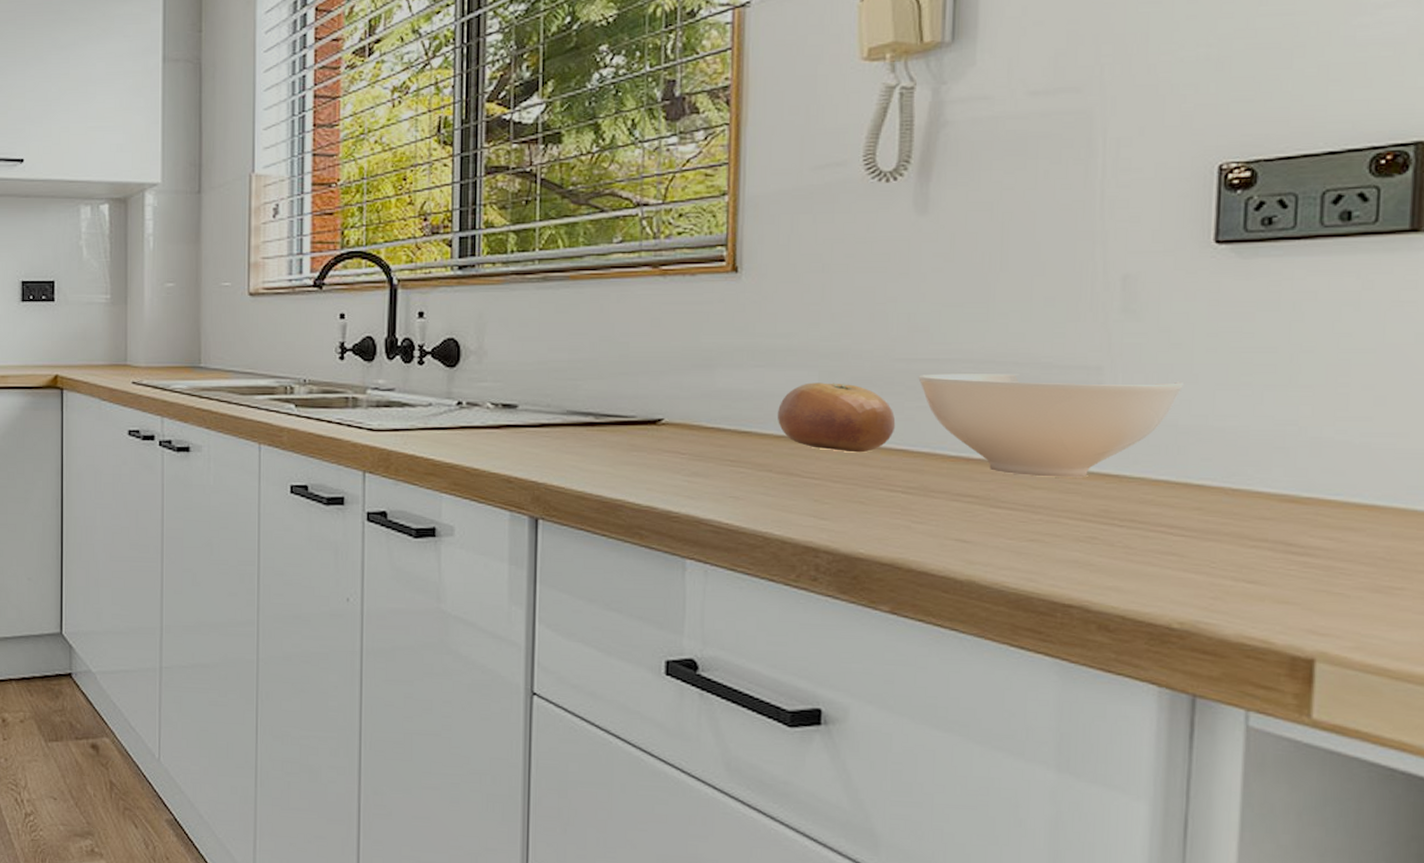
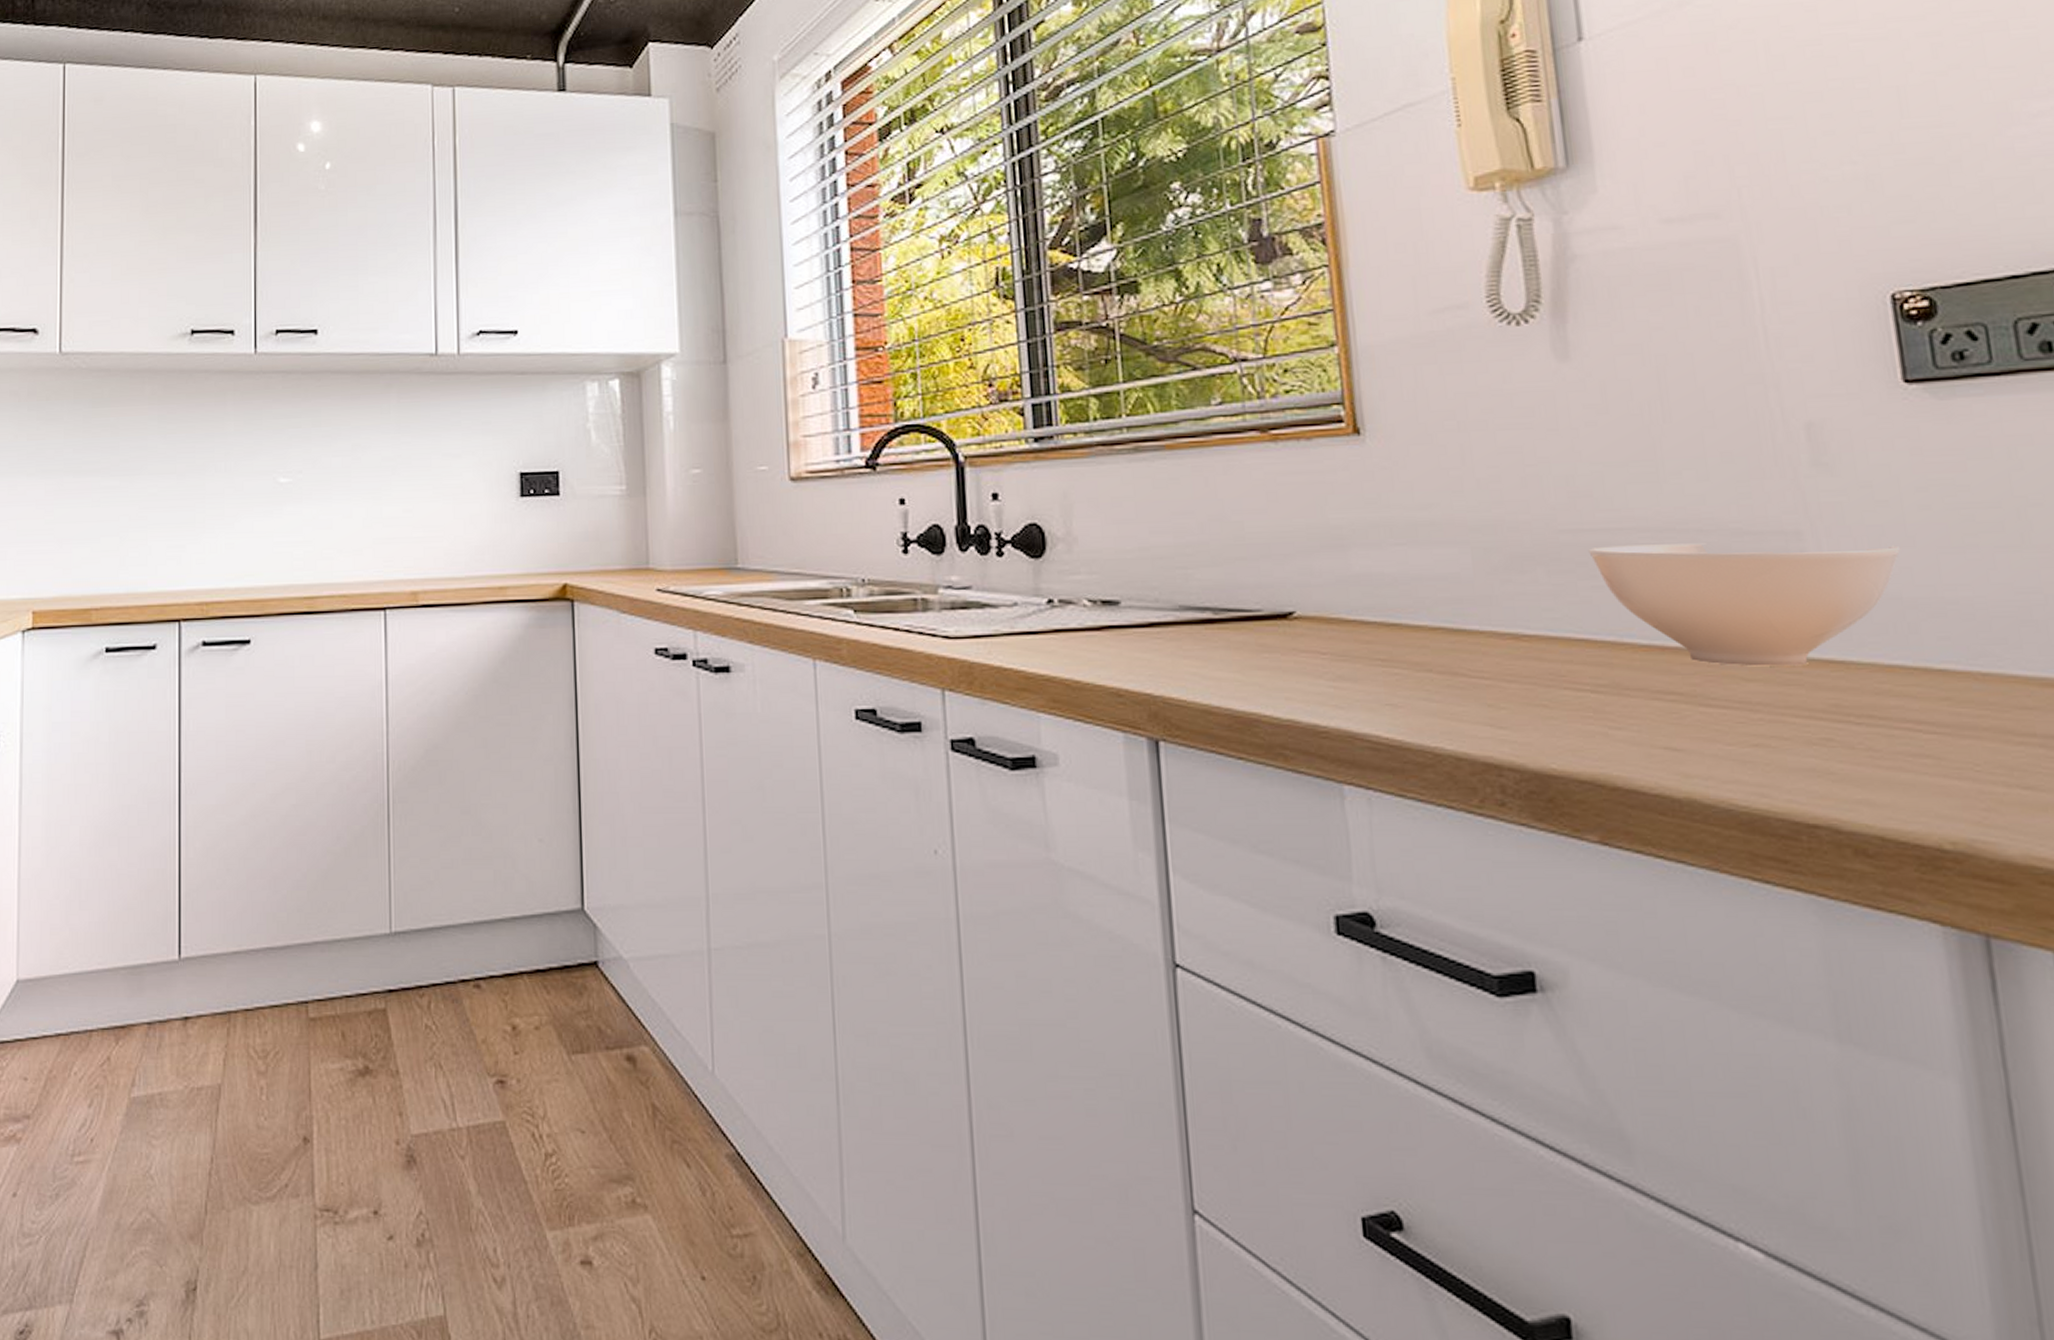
fruit: present [777,382,896,453] -> none [1428,561,1571,645]

